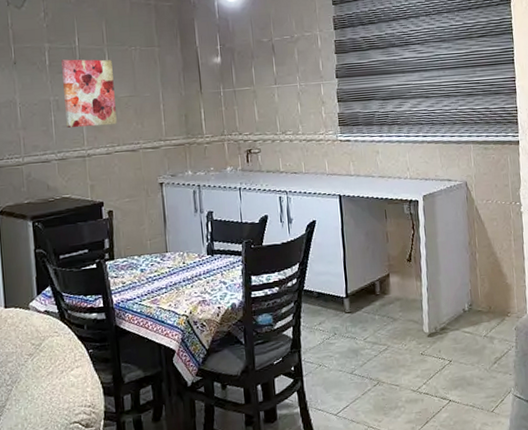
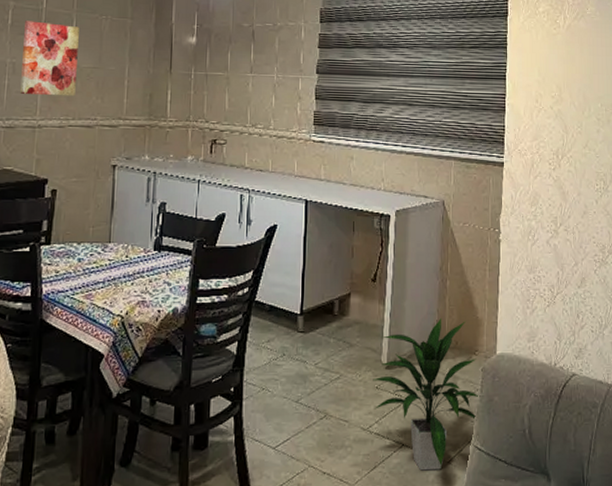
indoor plant: none [417,287,516,421] -> present [373,318,480,471]

